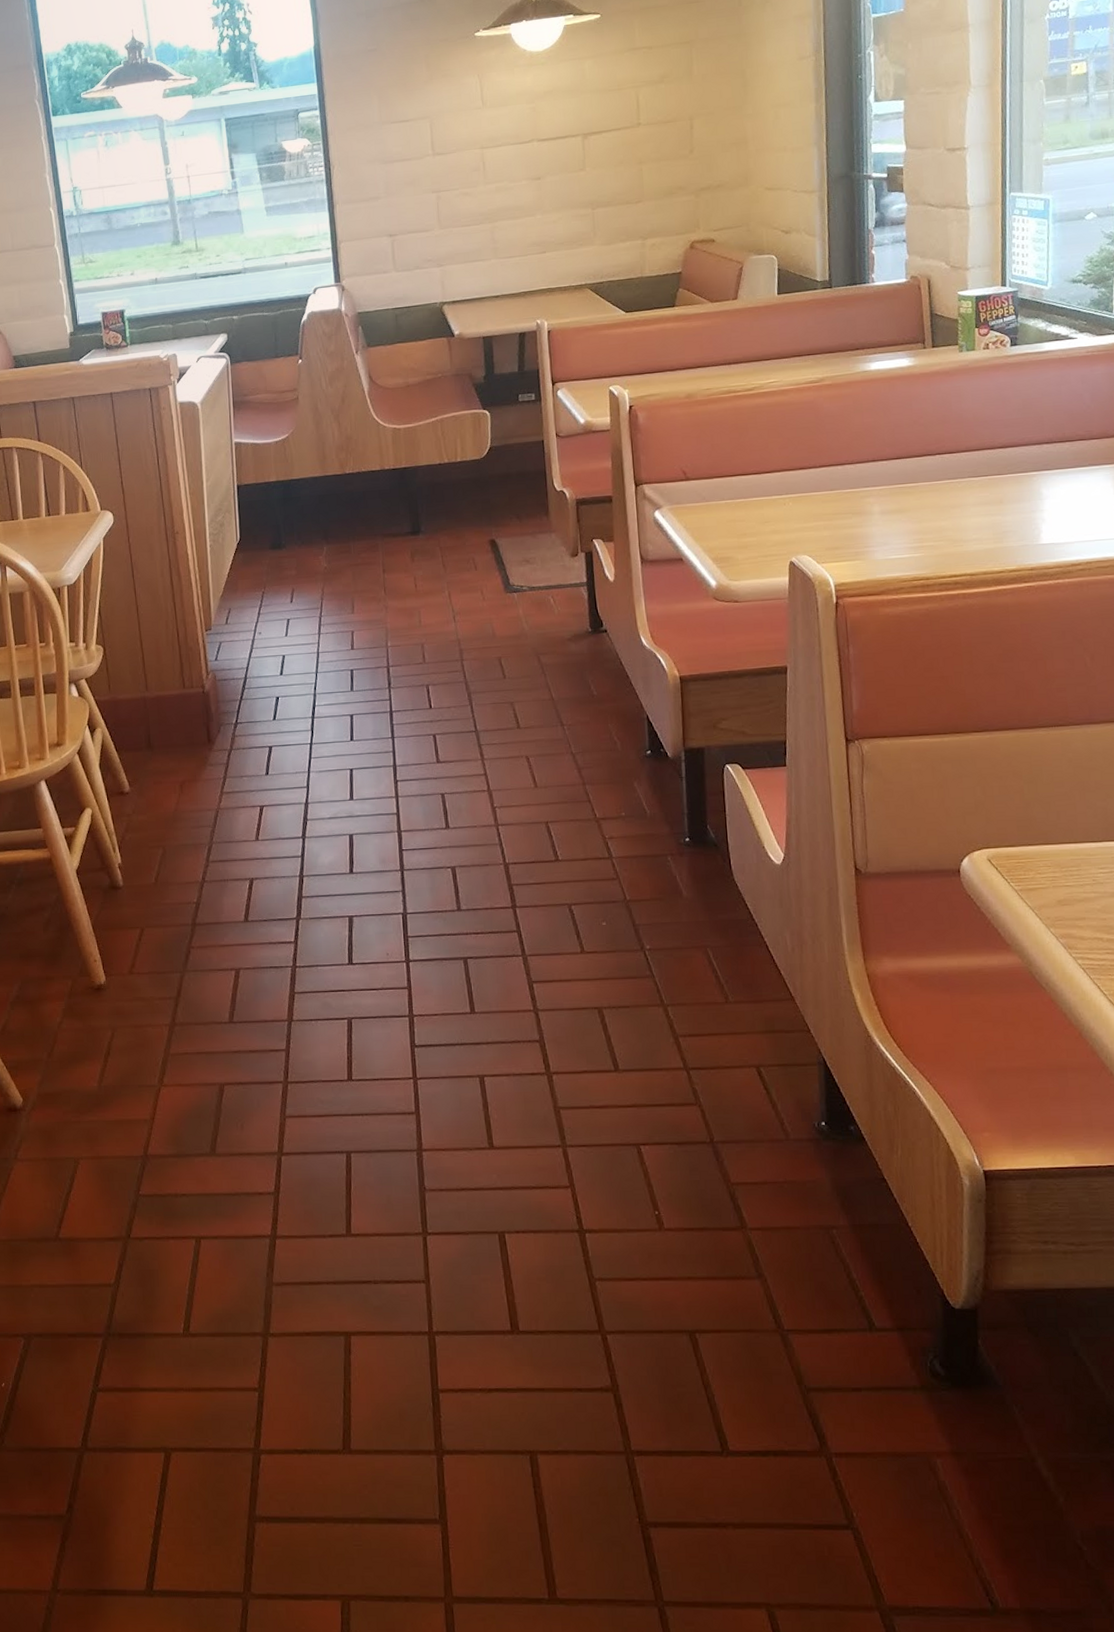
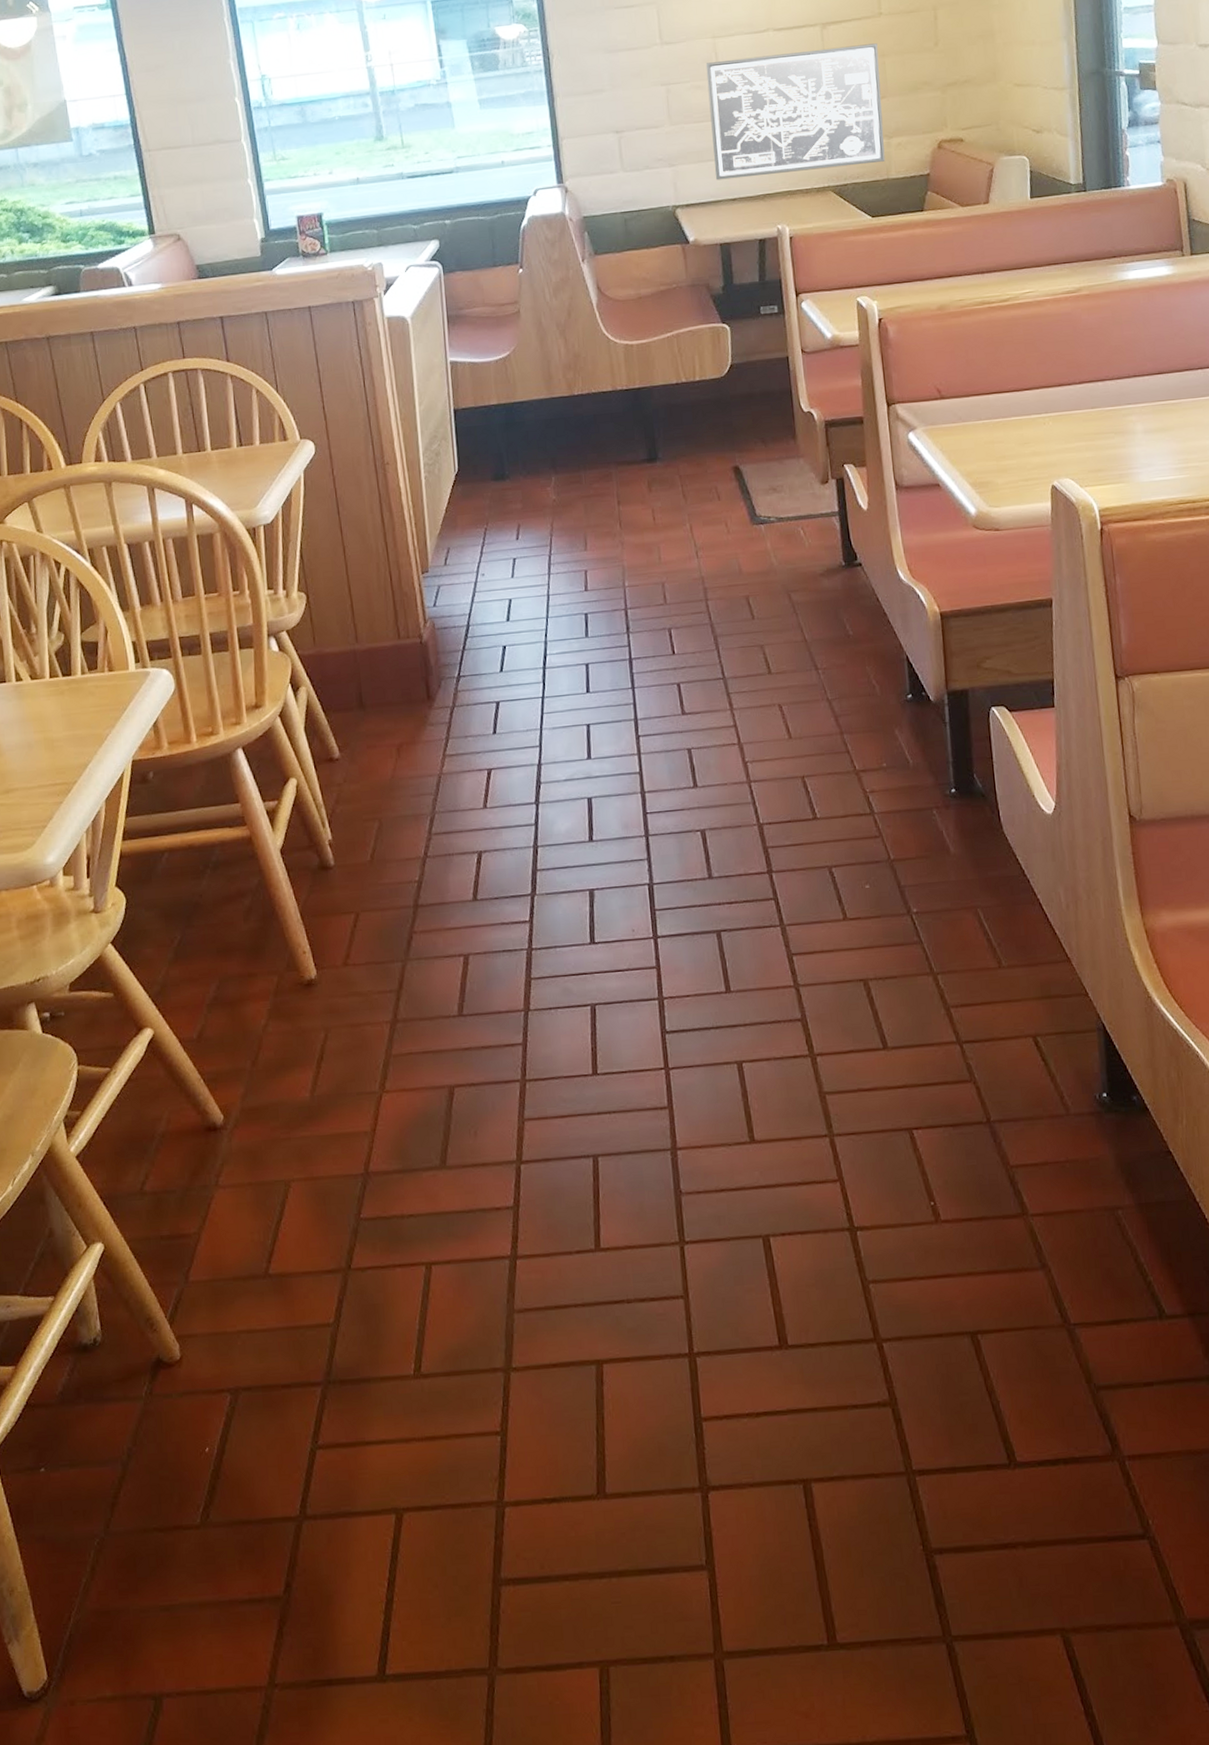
wall art: none [474,151,640,279] -> present [705,43,885,181]

